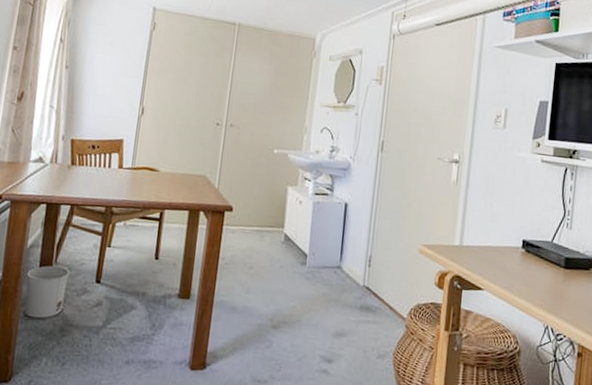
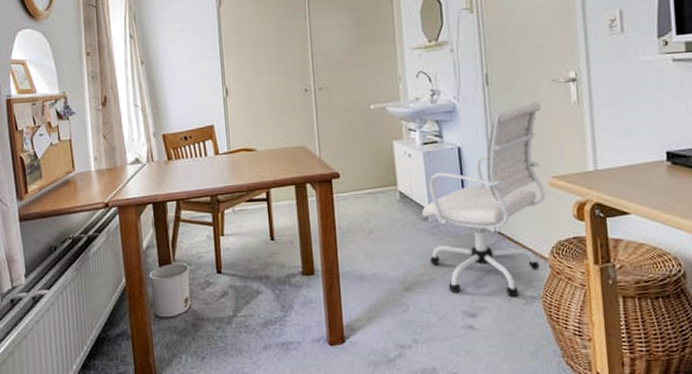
office chair: none [300,174,425,350] -> present [421,101,546,297]

